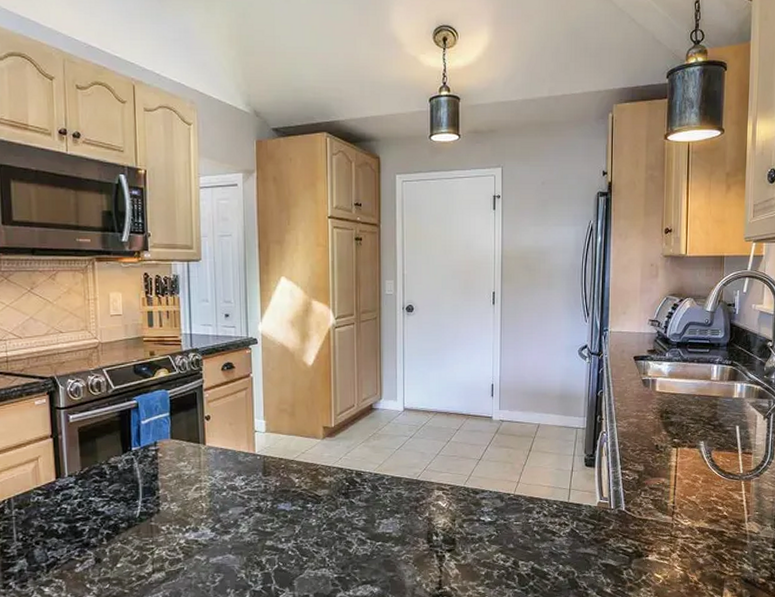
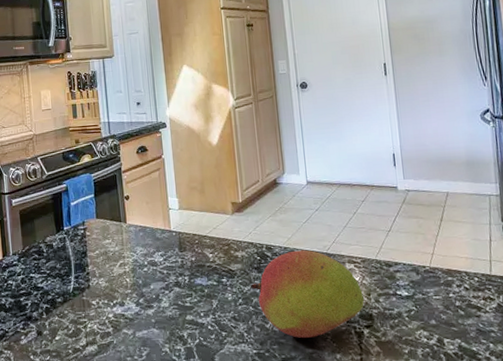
fruit: none [335,476,449,562] -> present [249,250,365,338]

